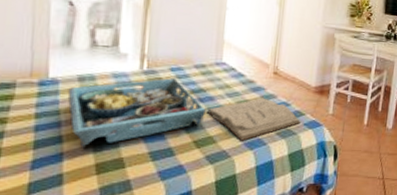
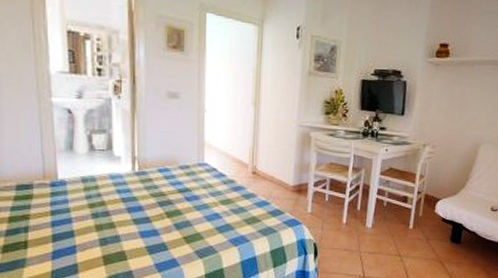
serving tray: present [67,78,206,149] -> none [74,179,192,242]
book: present [207,98,302,141] -> none [194,197,281,238]

